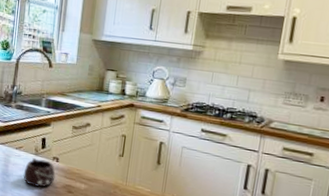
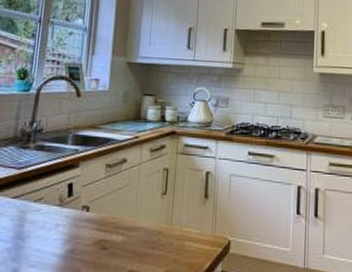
mug: present [23,158,56,187] -> none [43,211,86,248]

